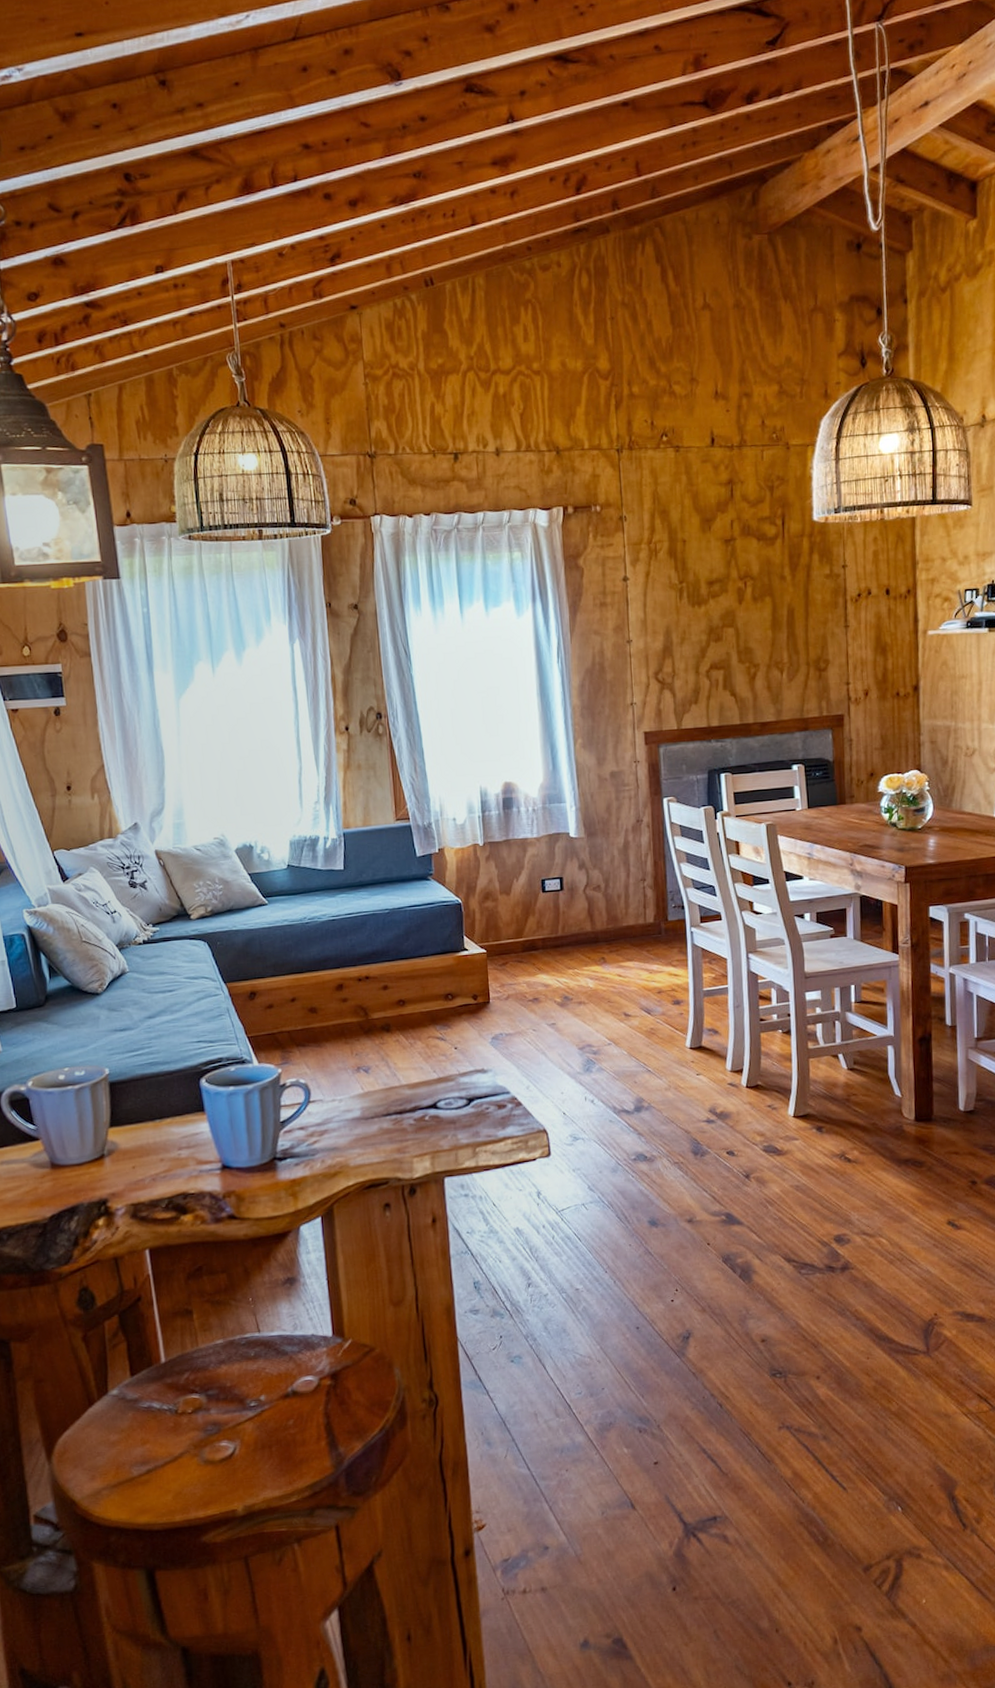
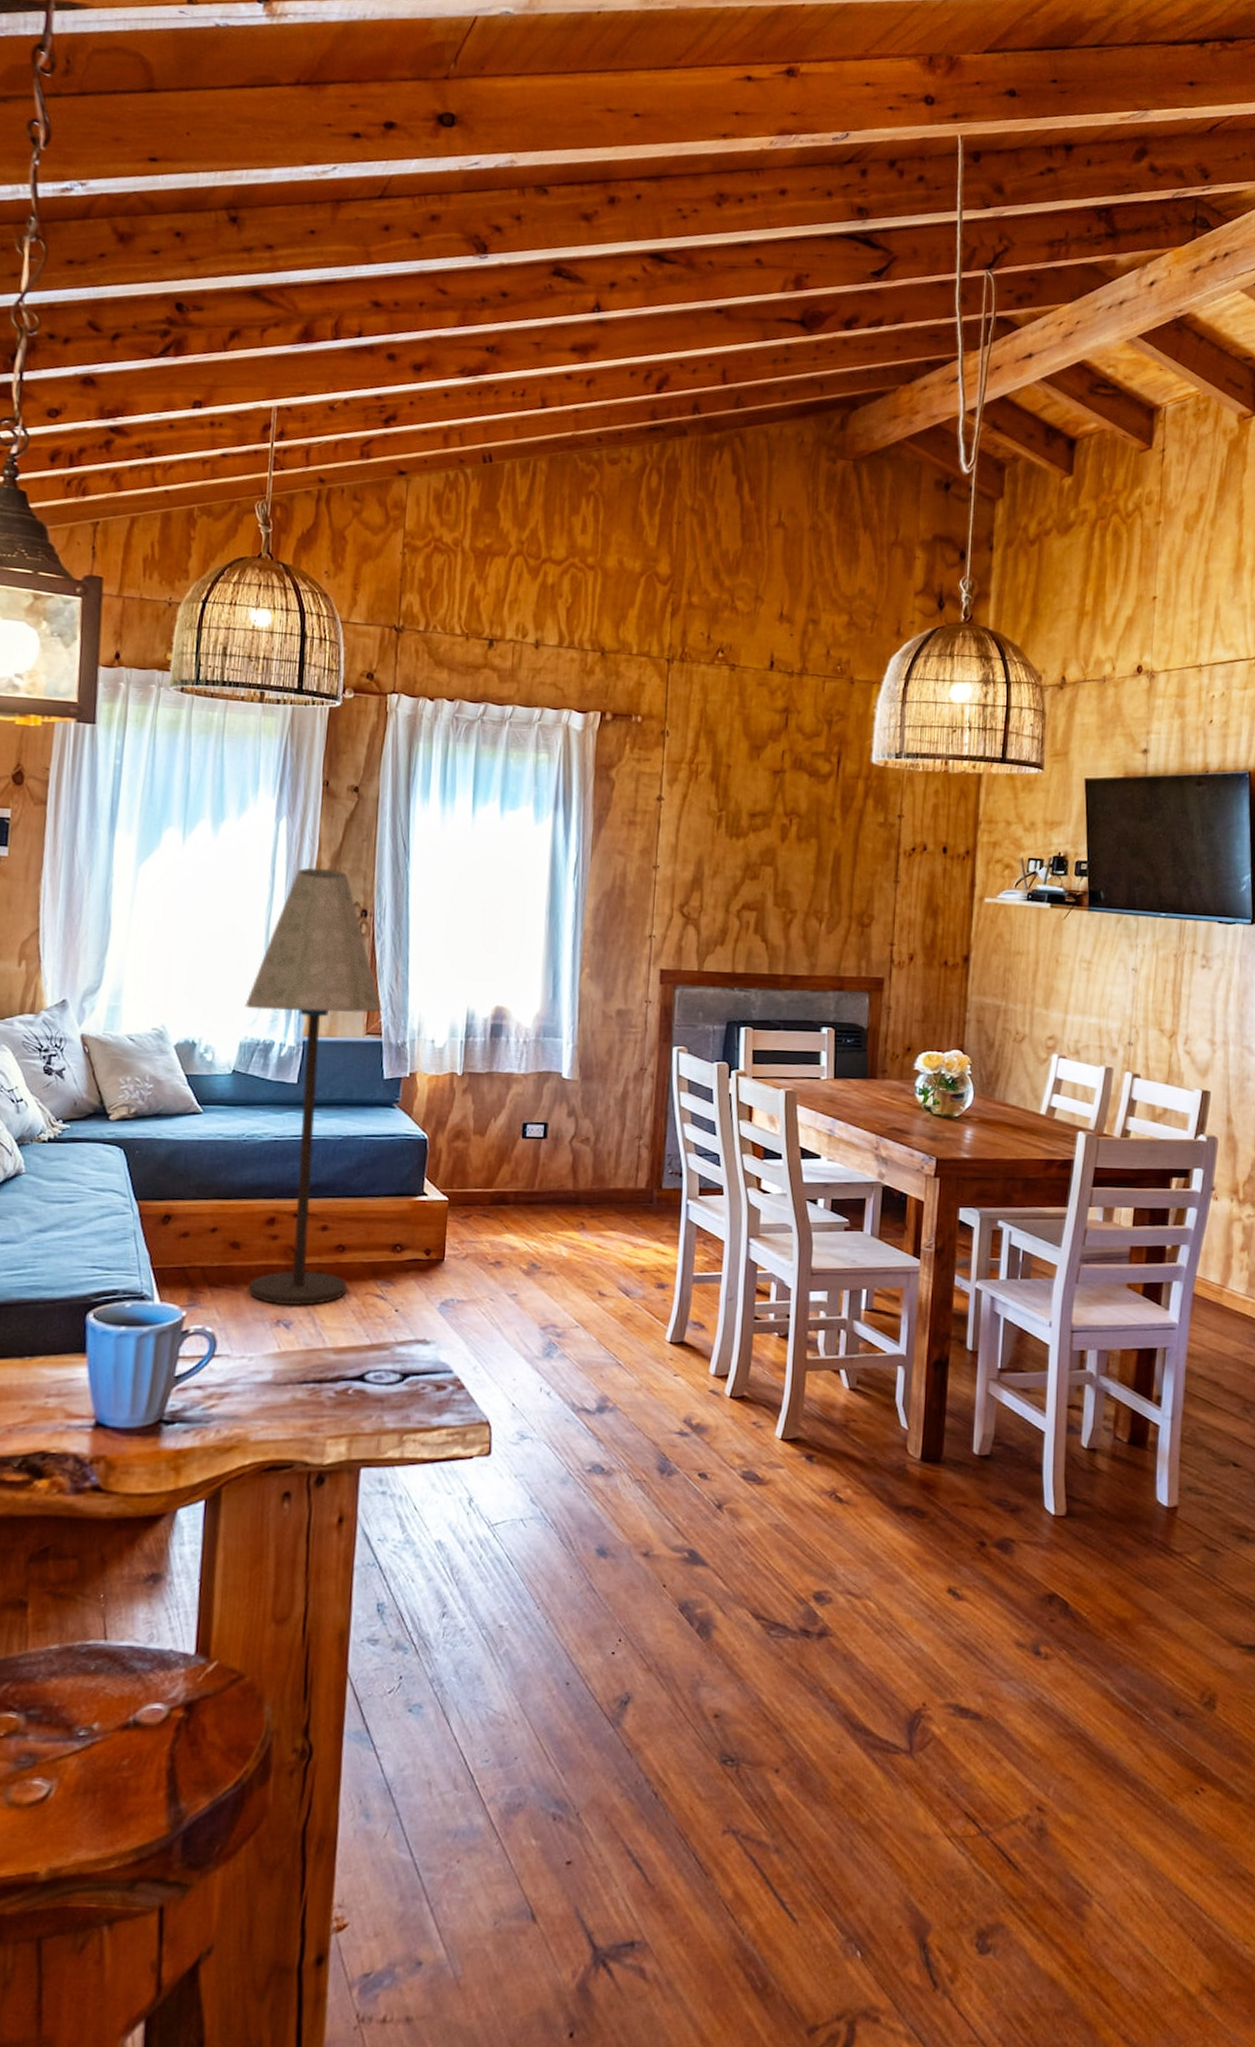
floor lamp: none [289,680,412,1055] -> present [245,867,383,1306]

